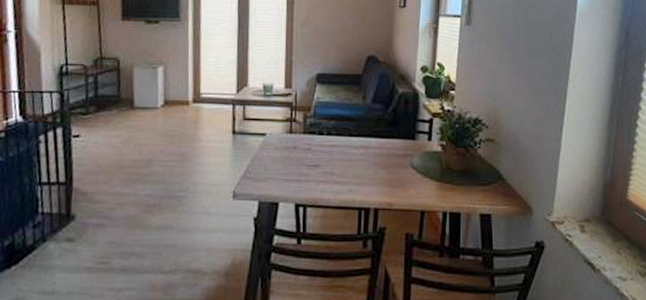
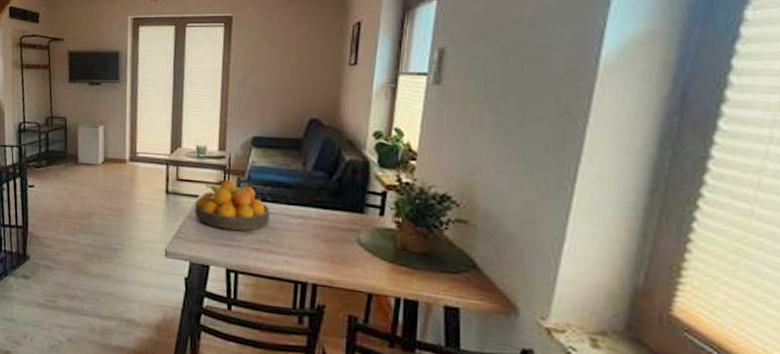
fruit bowl: none [263,117,334,165] -> present [195,180,270,231]

